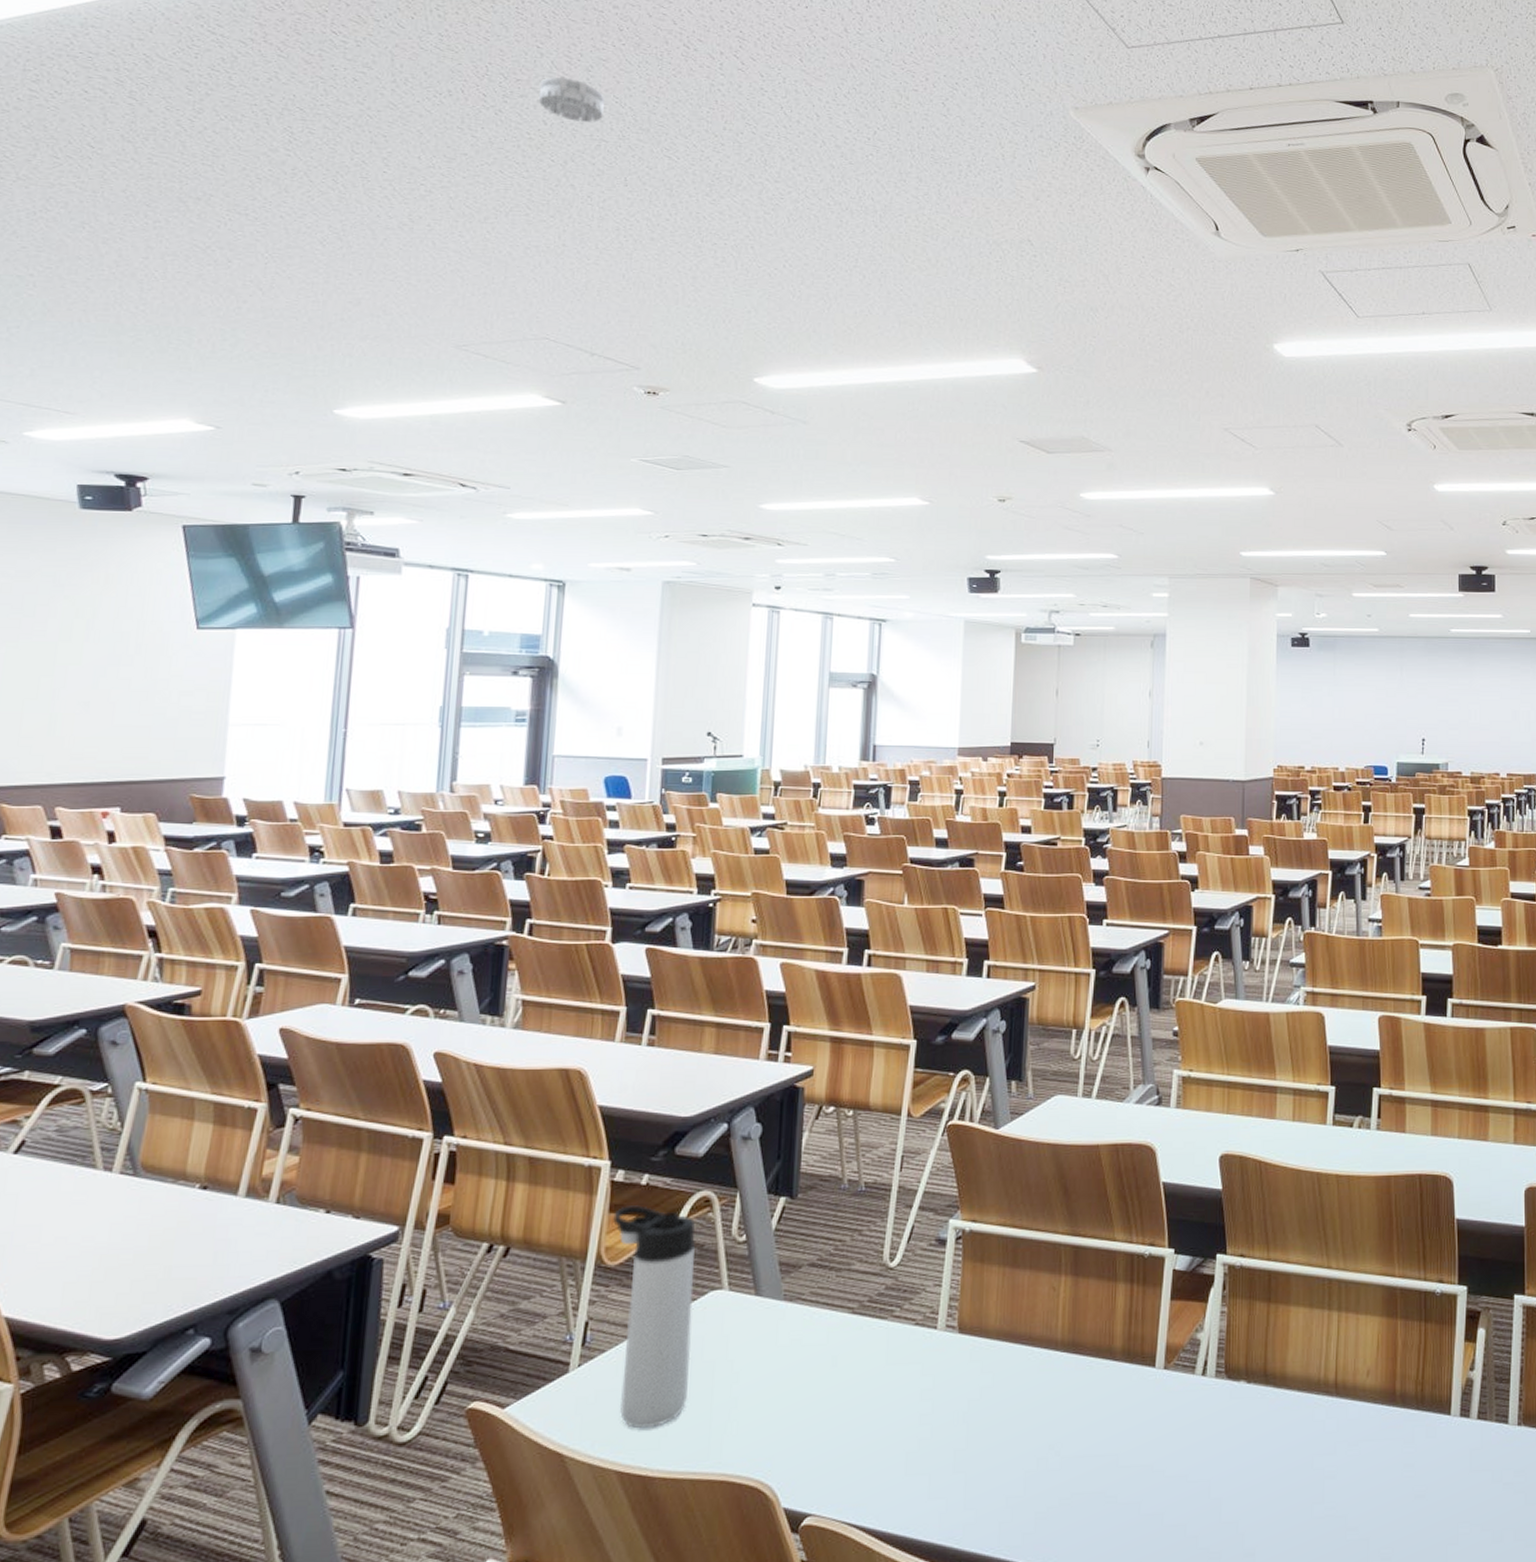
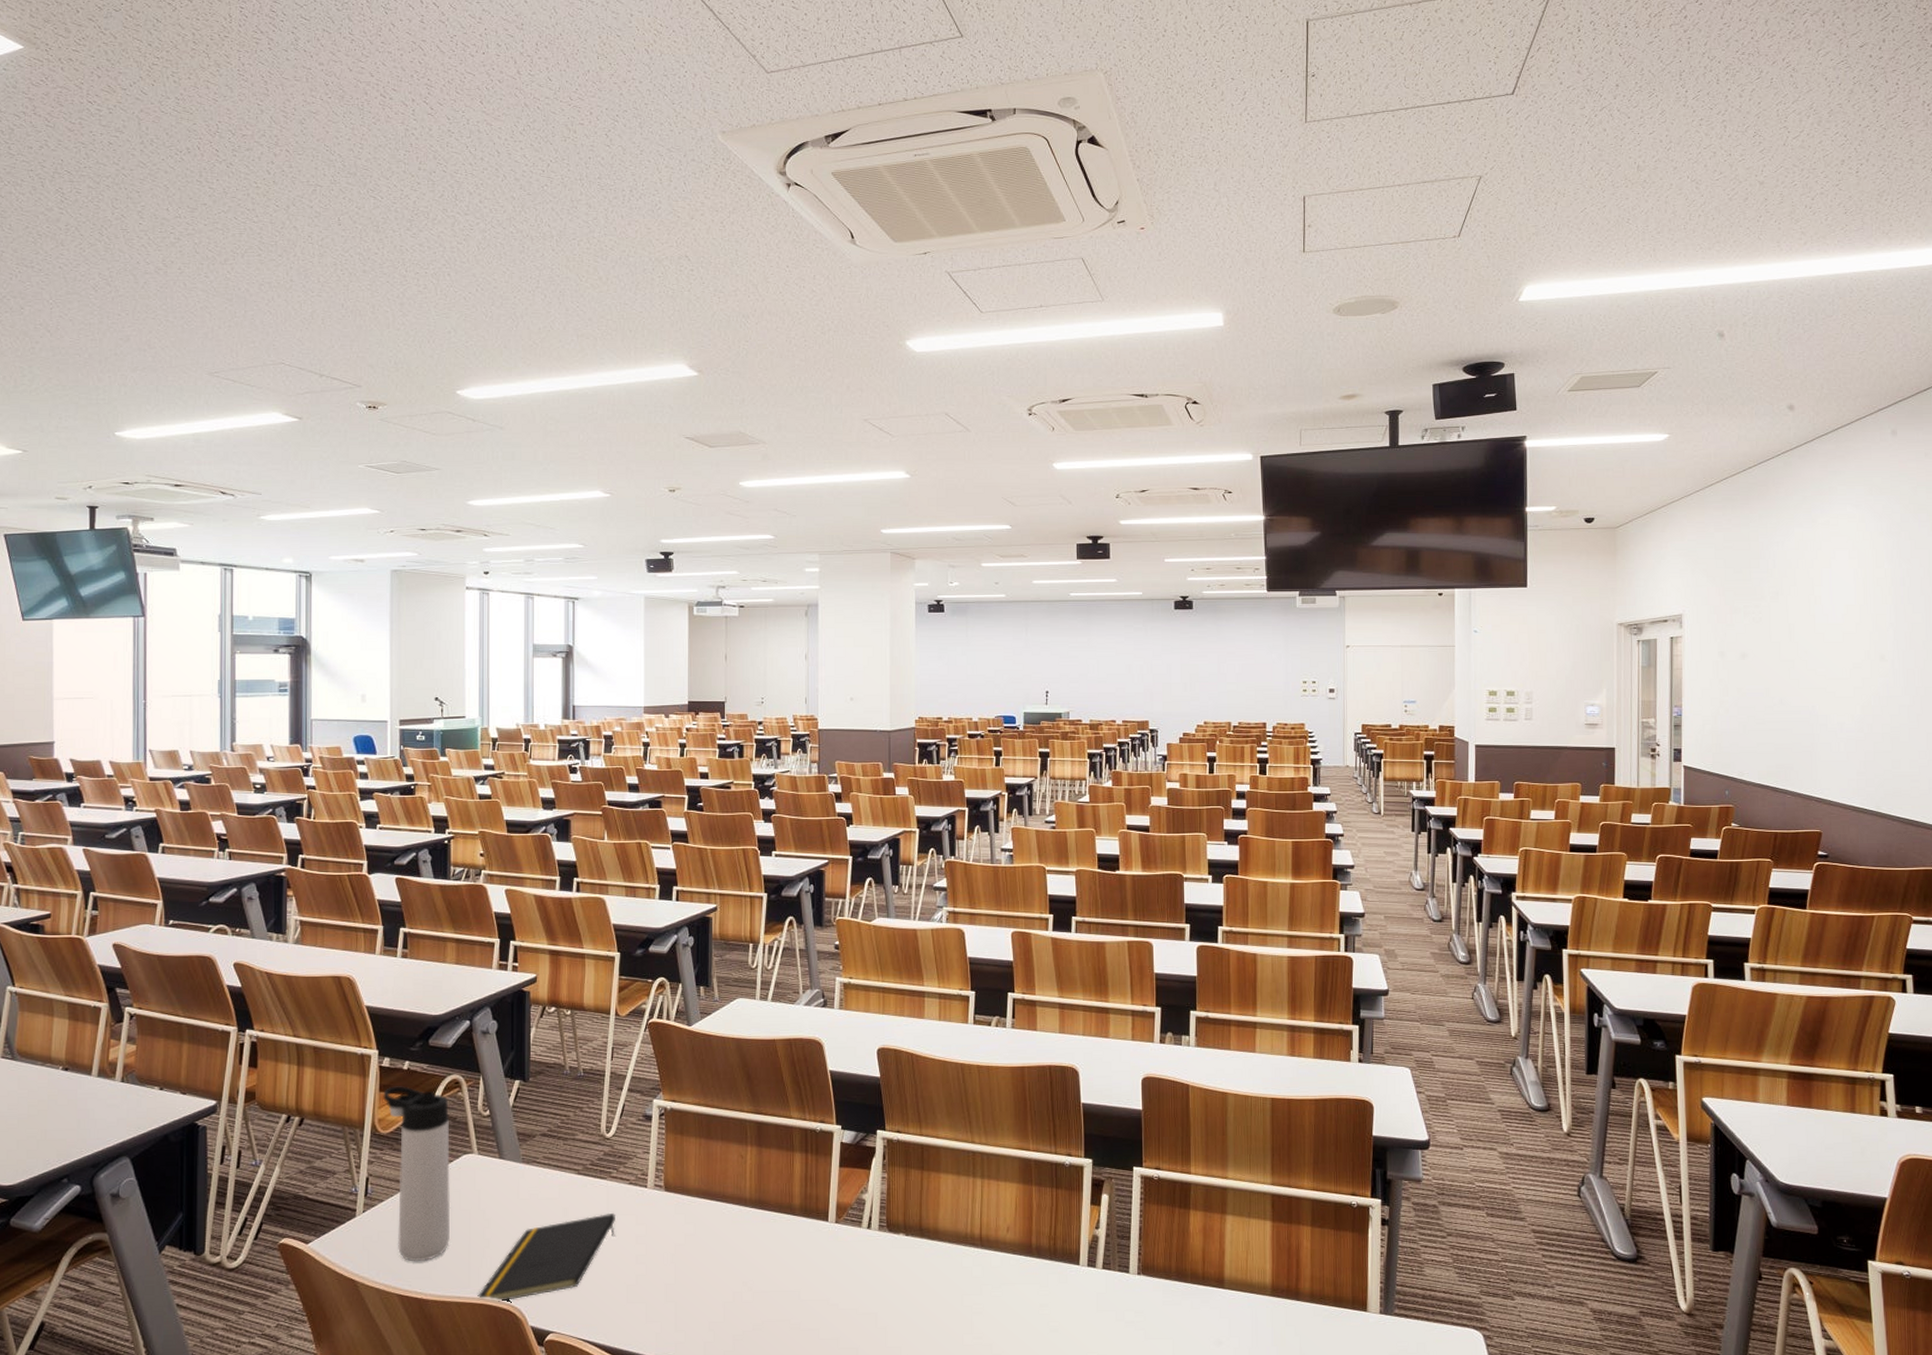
smoke detector: present [538,76,604,123] -> none [262,130,317,171]
notepad: none [718,1362,896,1478] -> present [477,1214,615,1302]

